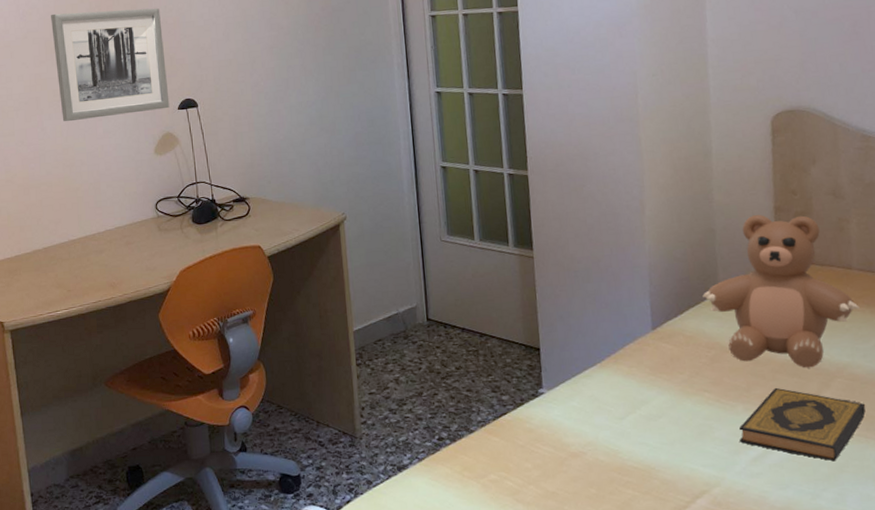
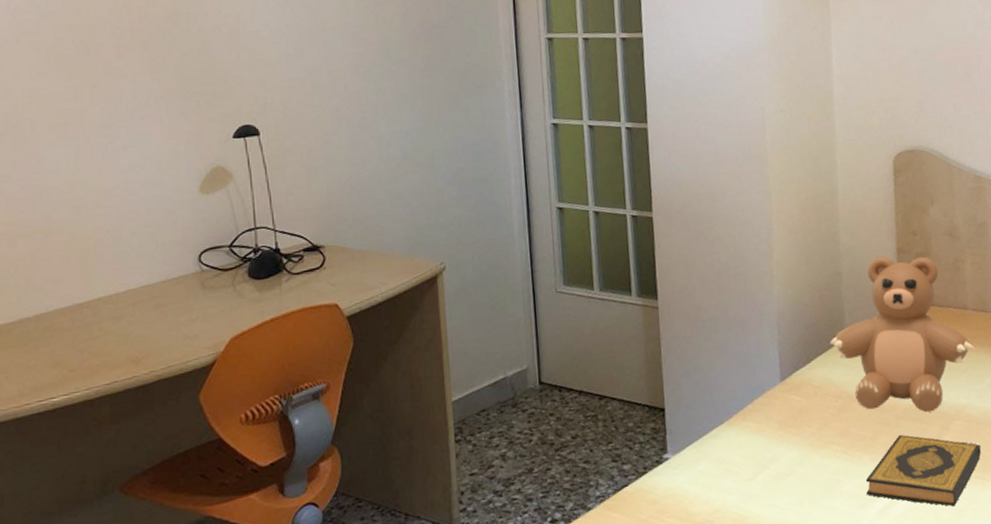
wall art: present [51,8,170,122] -> none [57,12,222,151]

